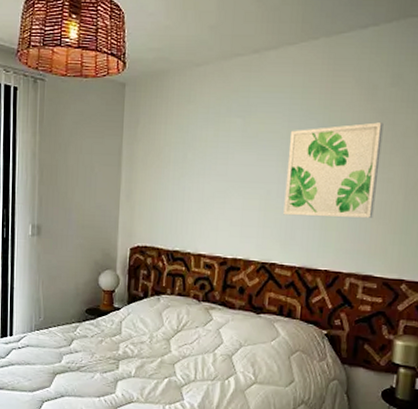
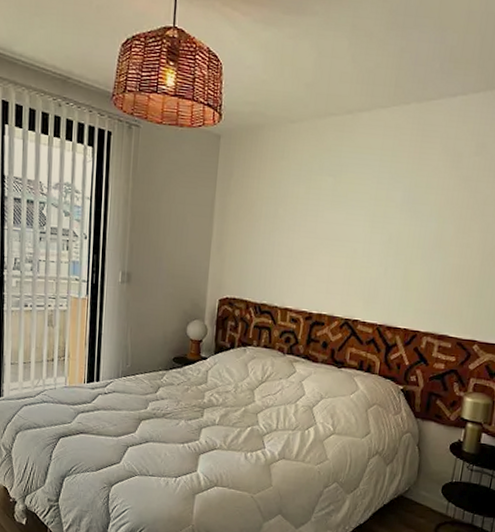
wall art: present [283,122,384,218] -> none [368,189,466,281]

